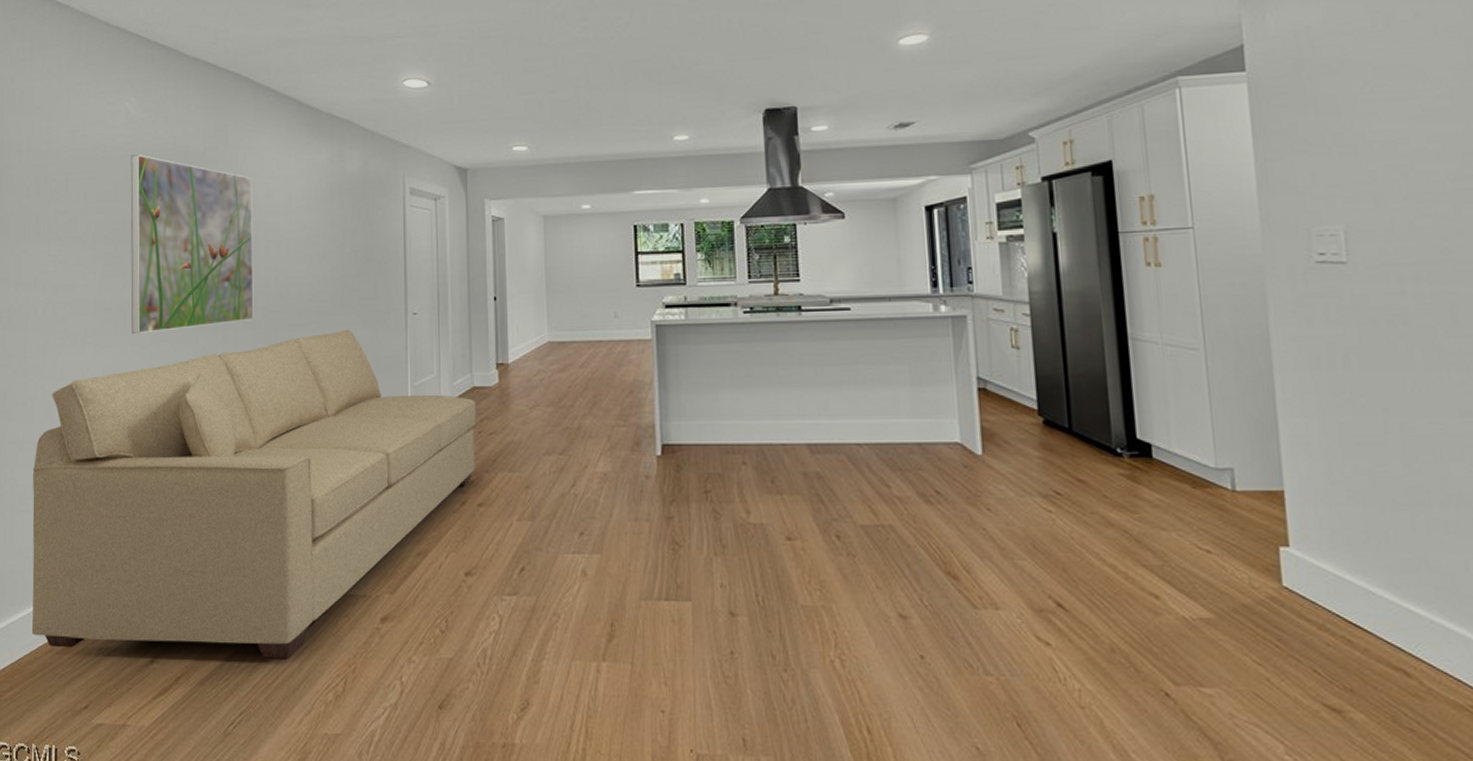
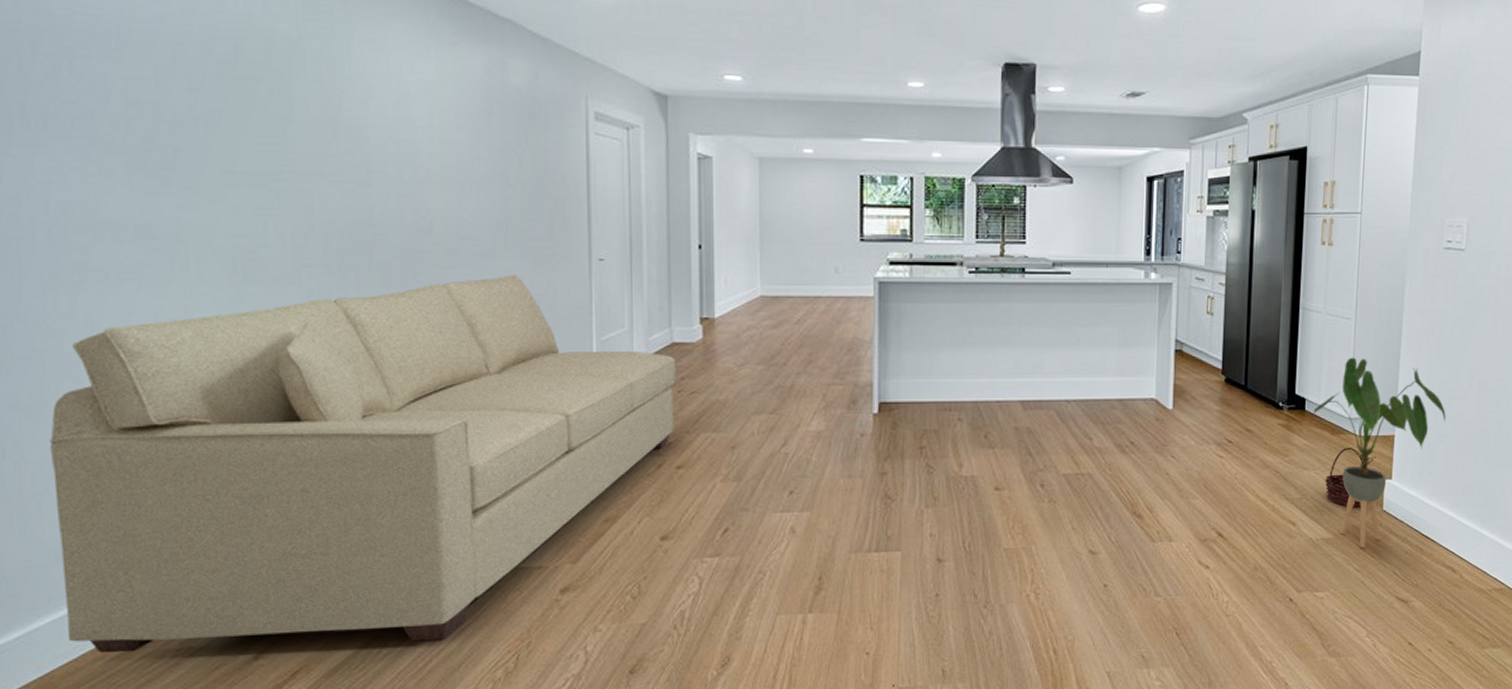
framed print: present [130,154,254,333] -> none [179,32,383,270]
house plant: none [1162,394,1357,635] -> present [1311,357,1446,549]
basket: none [1192,504,1251,582] -> present [1325,447,1363,508]

